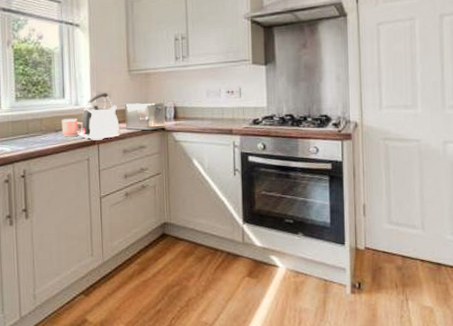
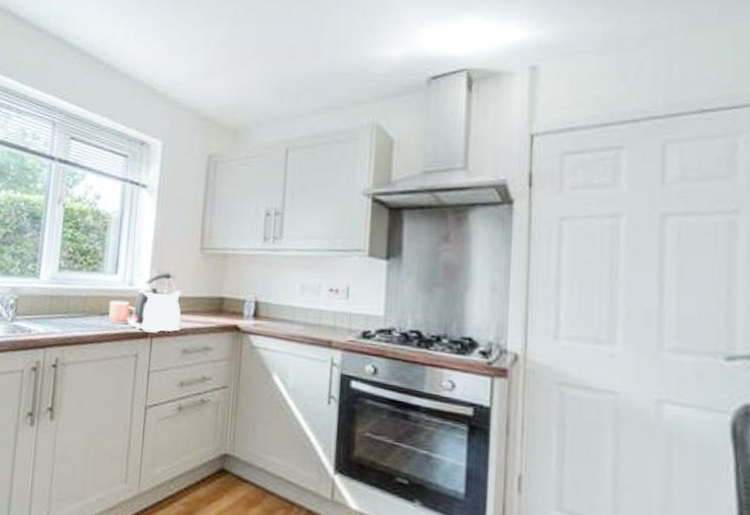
toaster: present [124,102,166,131] -> none [188,290,244,330]

